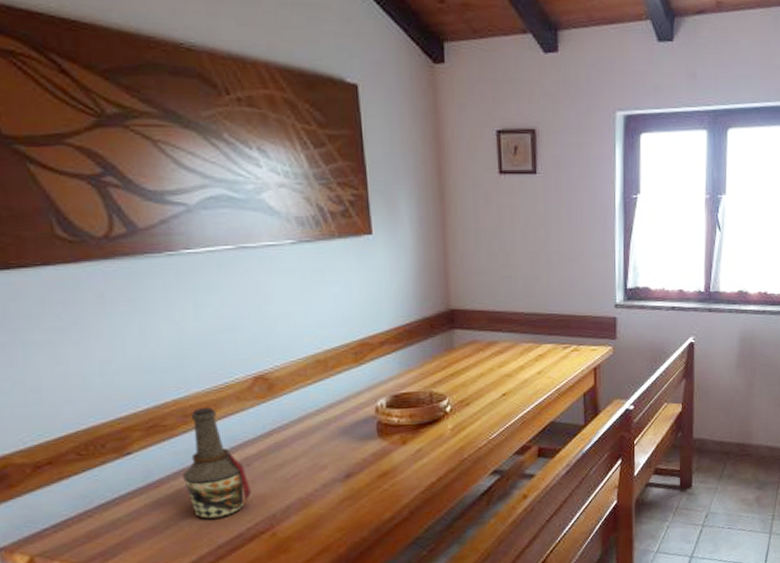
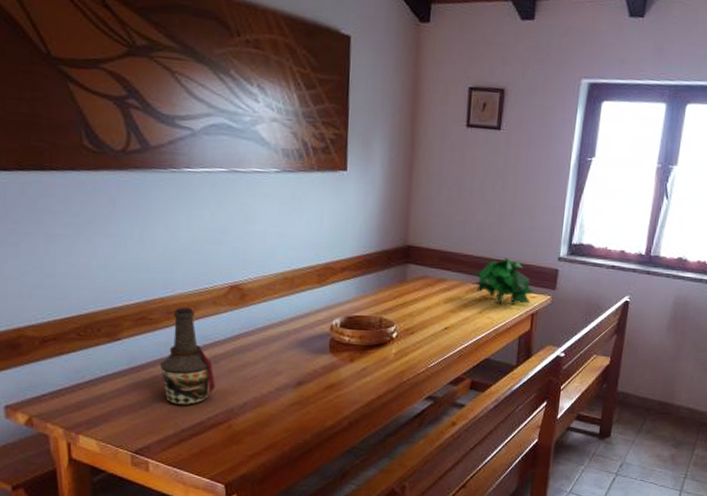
plant: none [527,310,594,361] -> present [473,257,535,304]

